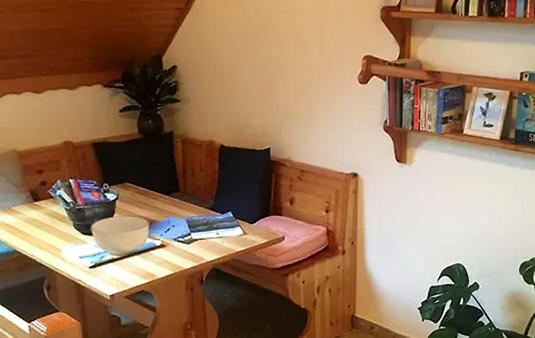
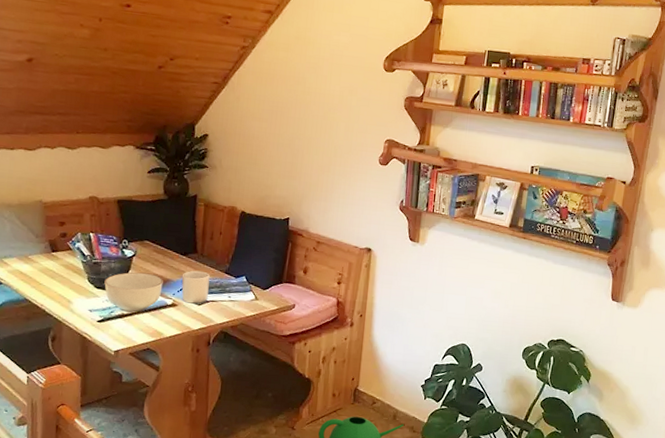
mug: none [167,209,196,243] -> present [181,270,210,304]

